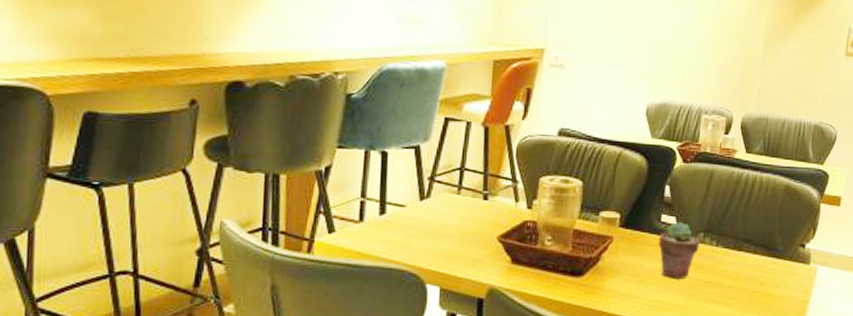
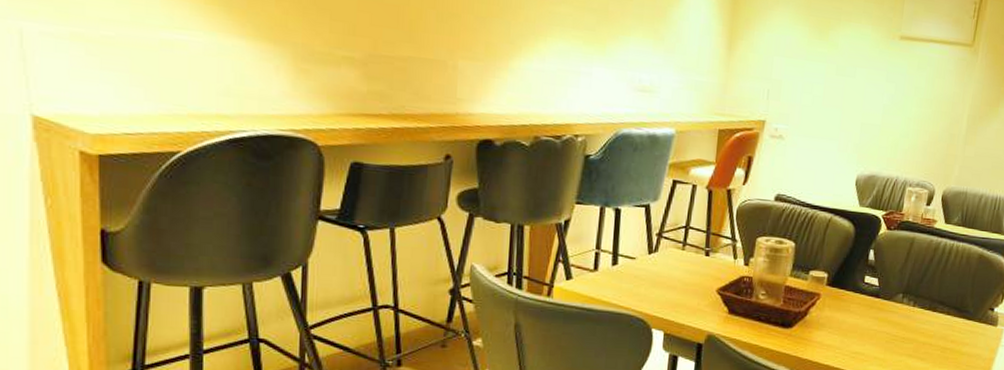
potted succulent: present [658,221,700,278] -> none [861,282,899,334]

